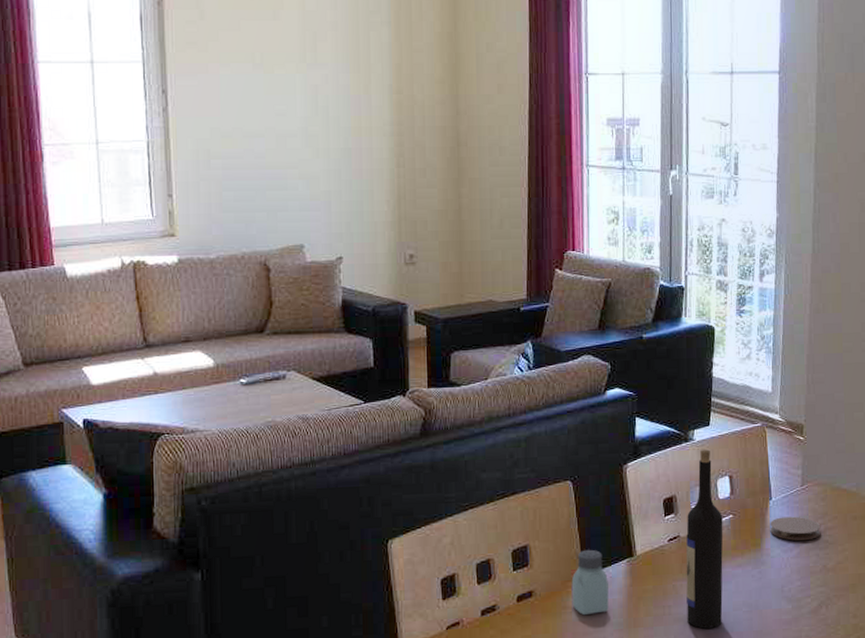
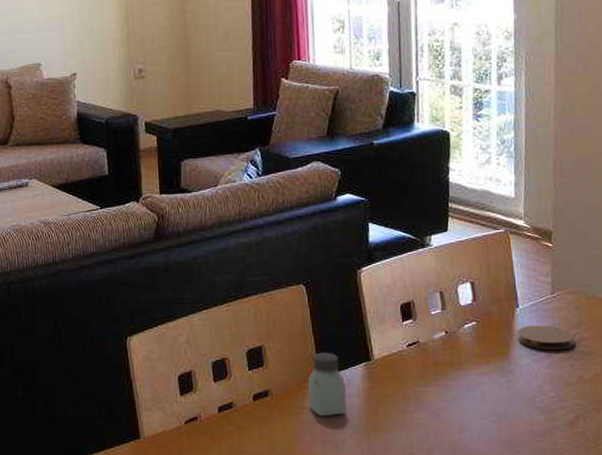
wine bottle: present [686,449,723,629] -> none [426,255,468,436]

